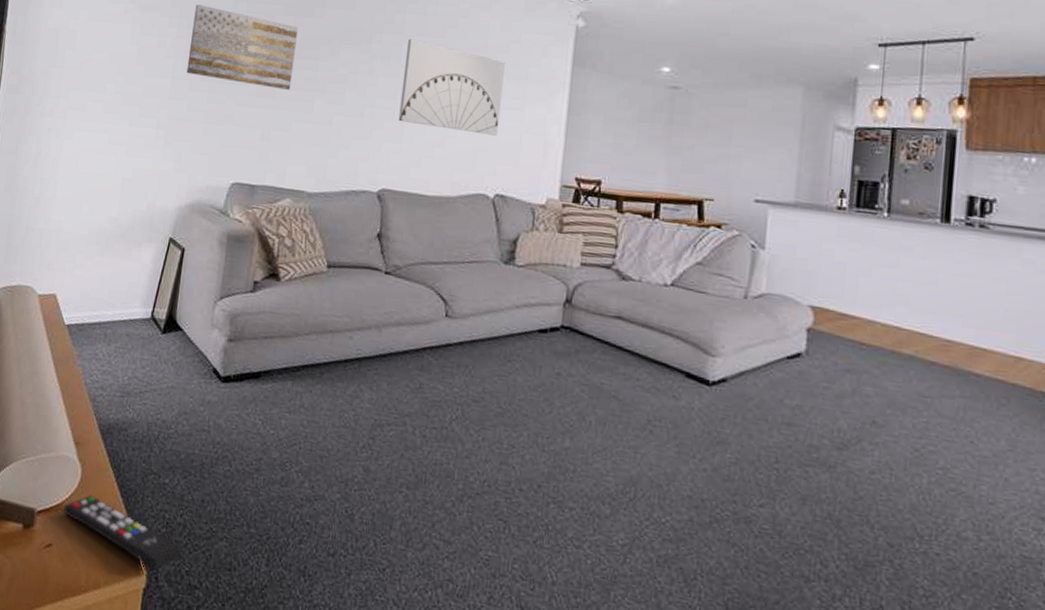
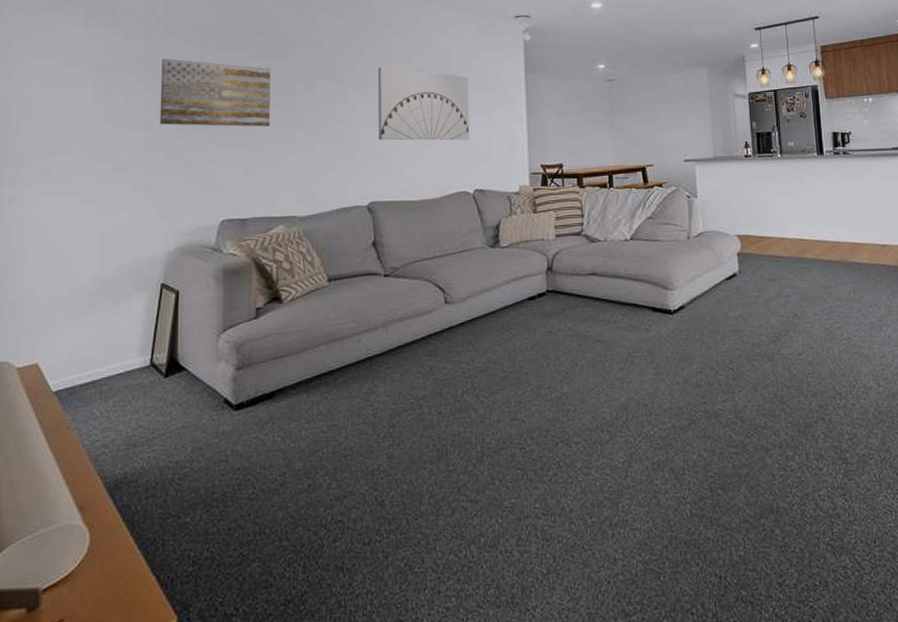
remote control: present [63,494,182,572] -> none [73,556,212,614]

